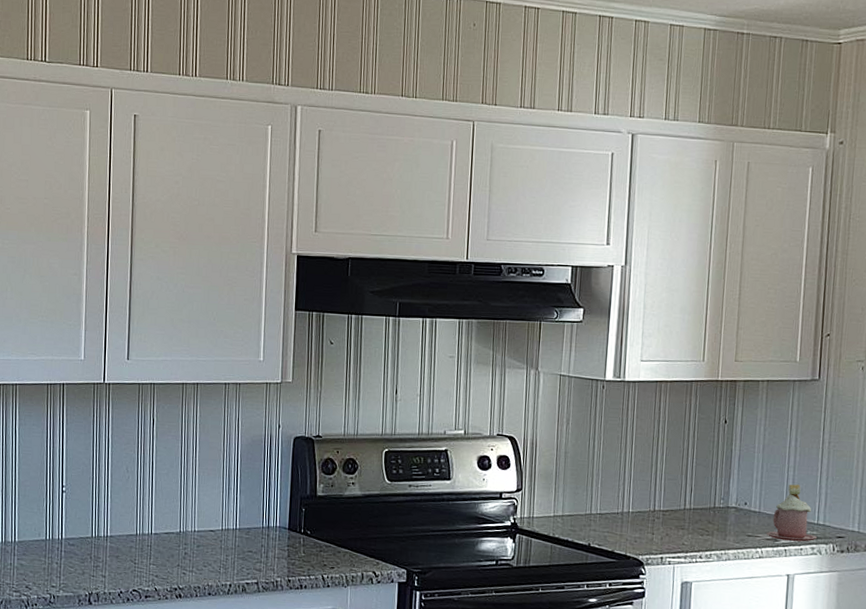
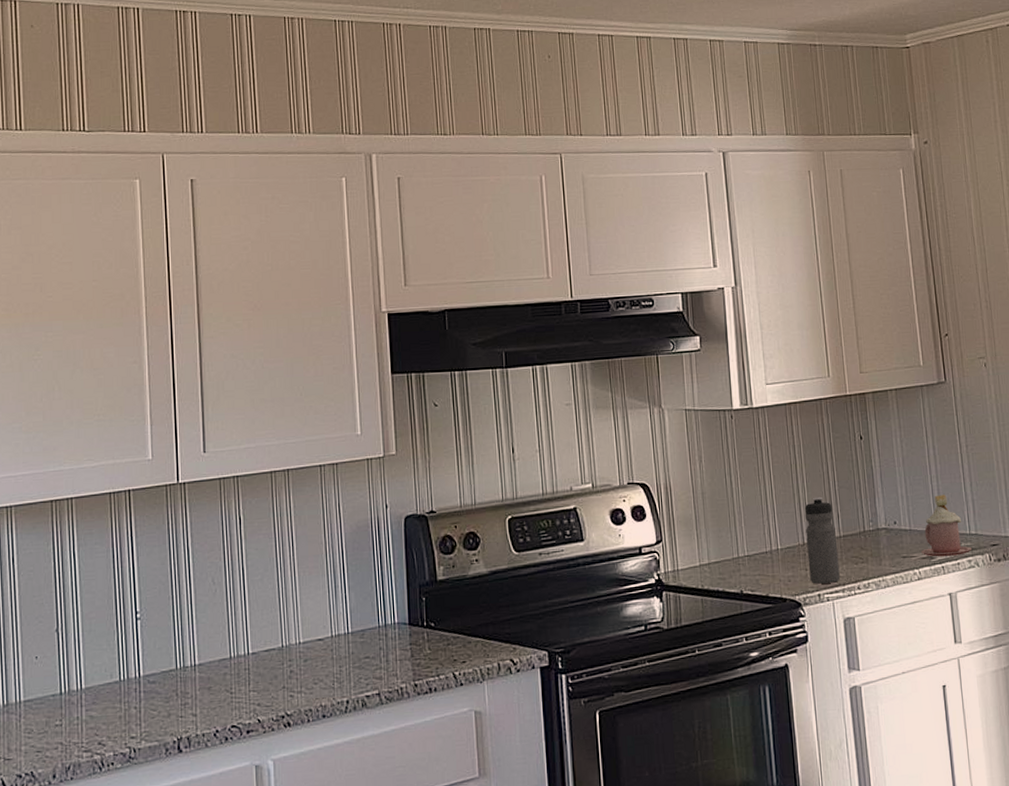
water bottle: none [655,470,687,549] -> present [805,496,840,584]

